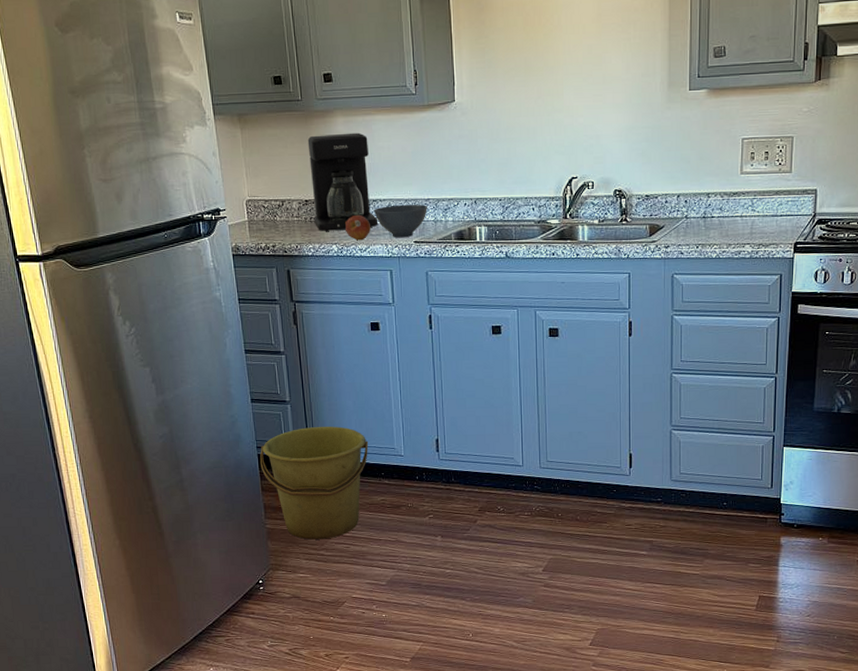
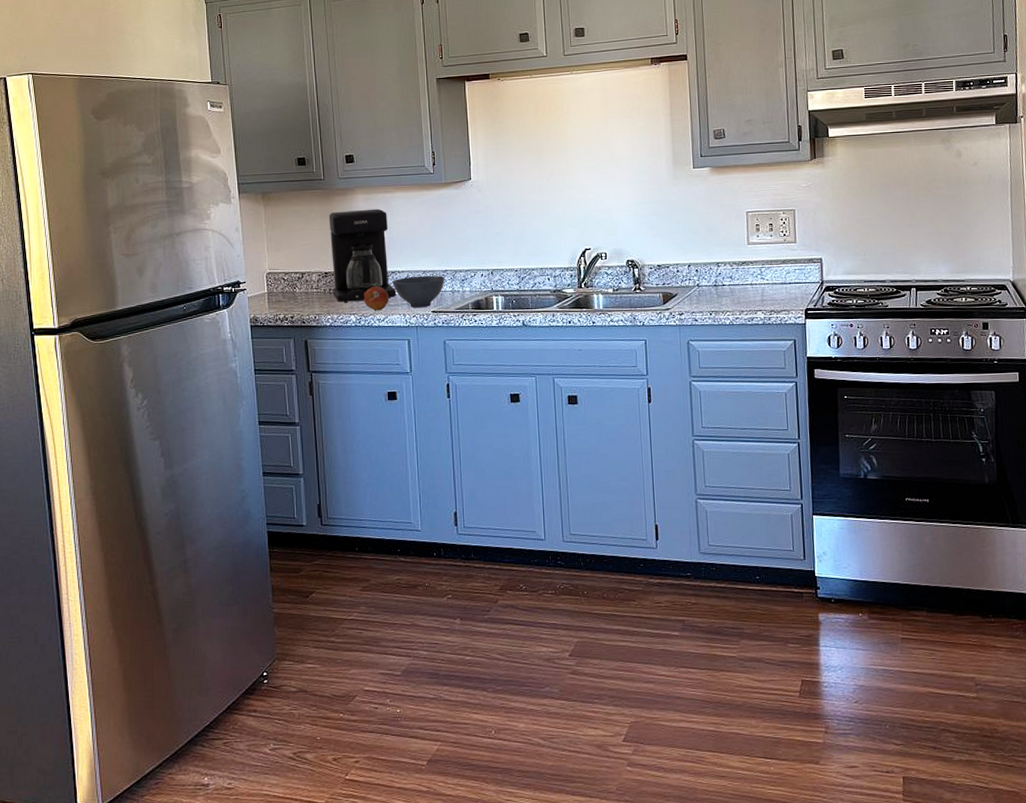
bucket: present [260,426,369,540] -> none [270,500,384,625]

